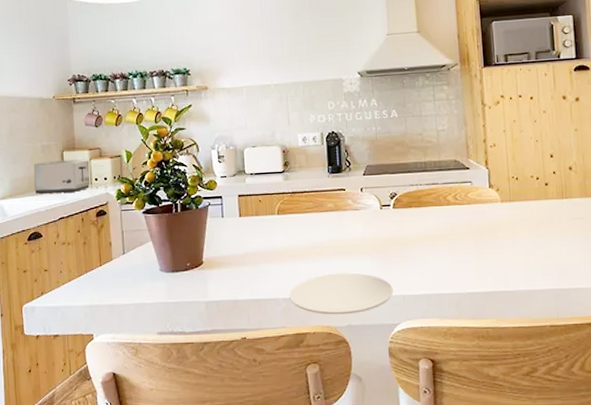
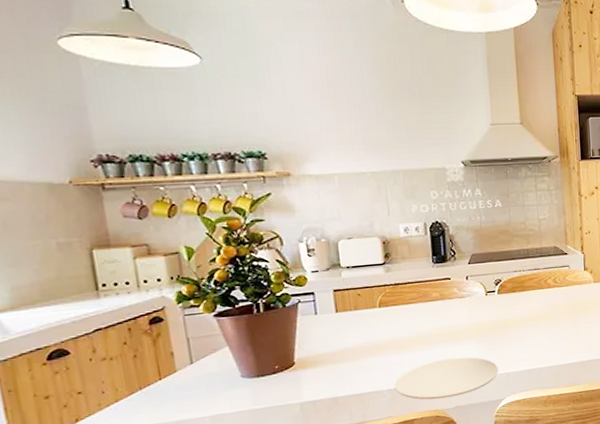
toaster: present [33,159,91,194] -> none [46,257,138,303]

